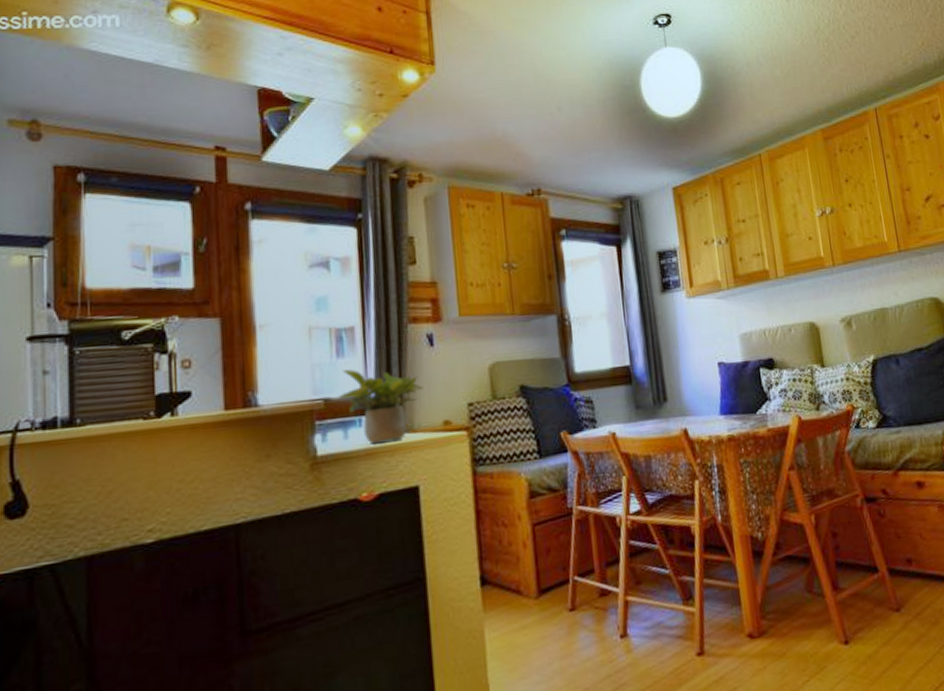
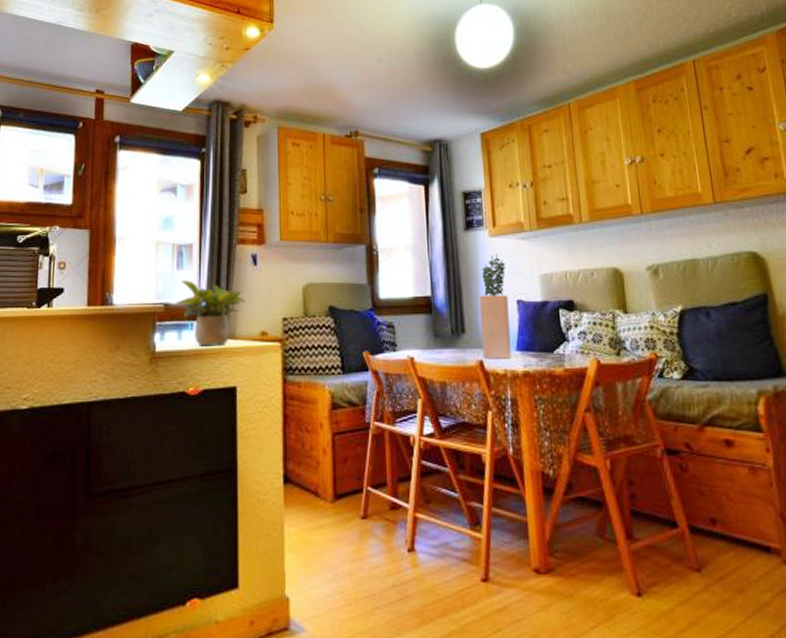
vase: none [679,315,715,427] -> present [479,254,512,360]

